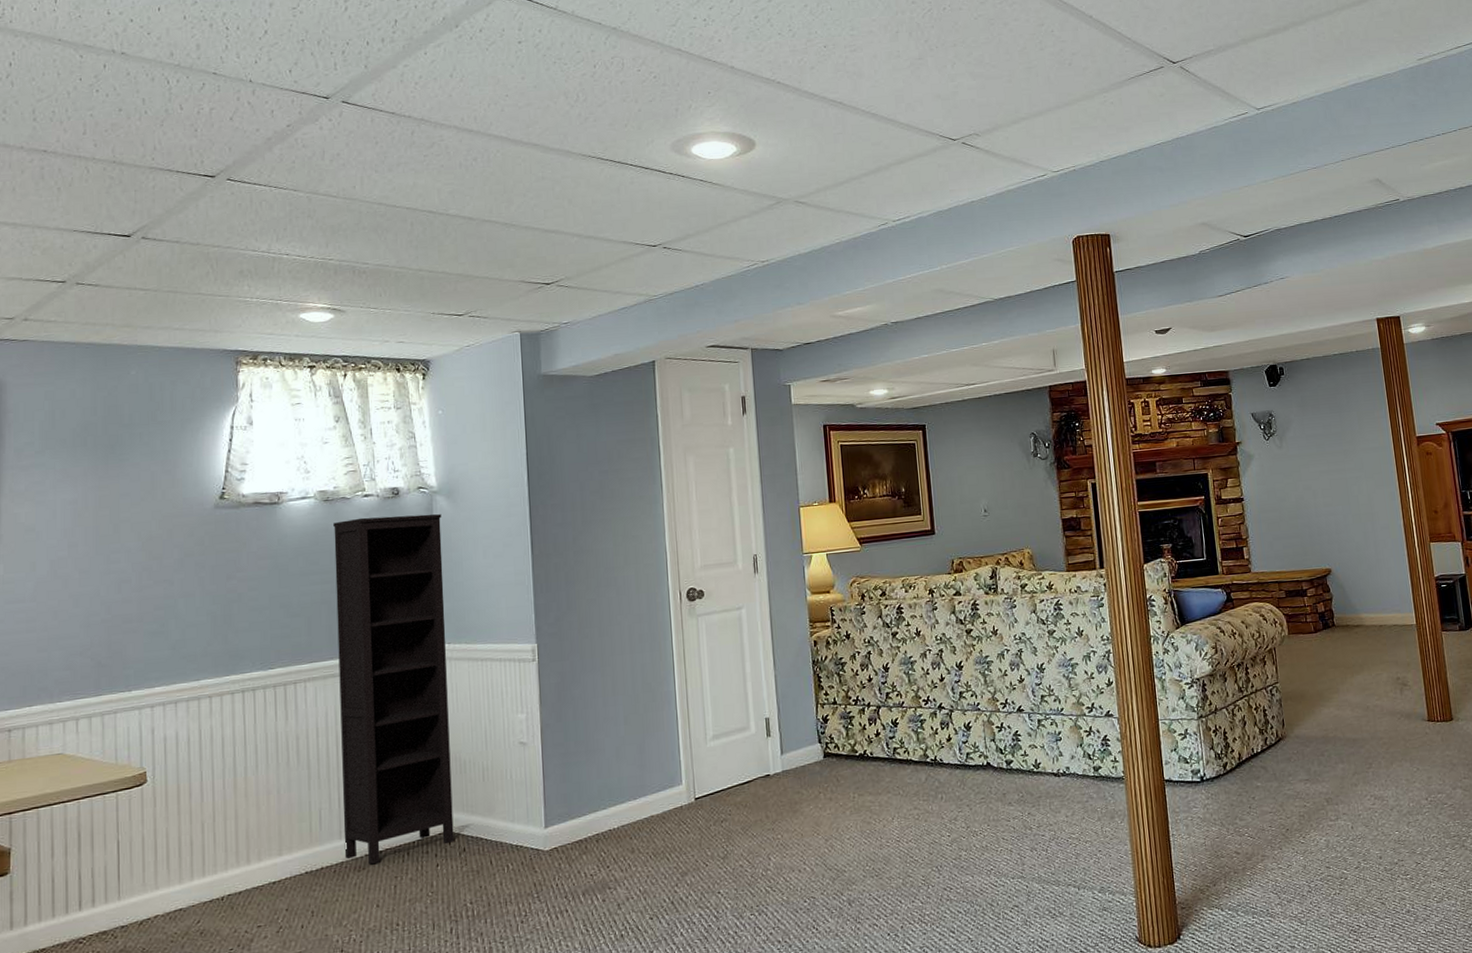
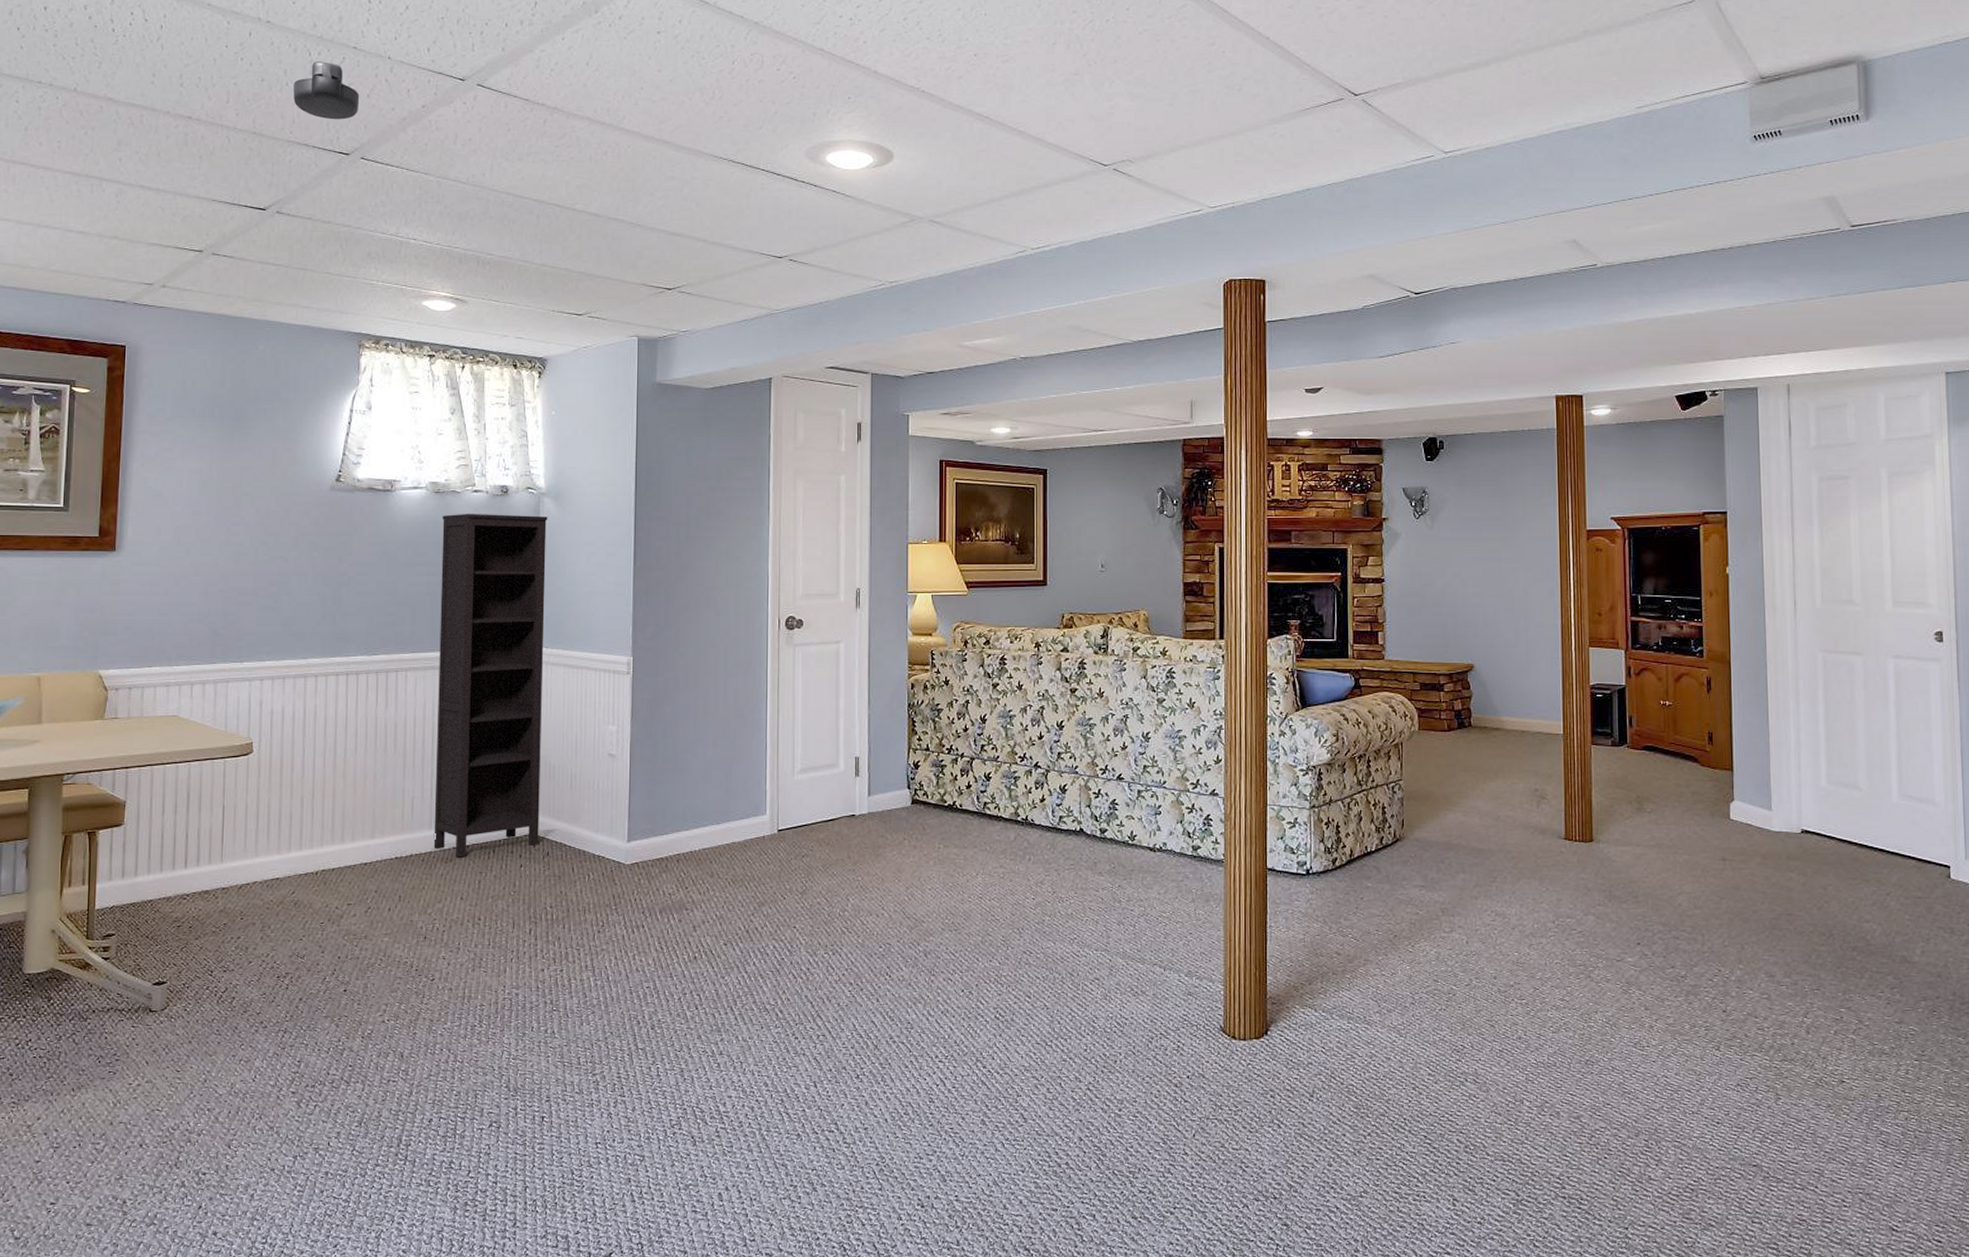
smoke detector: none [153,88,223,145] -> present [293,61,360,120]

